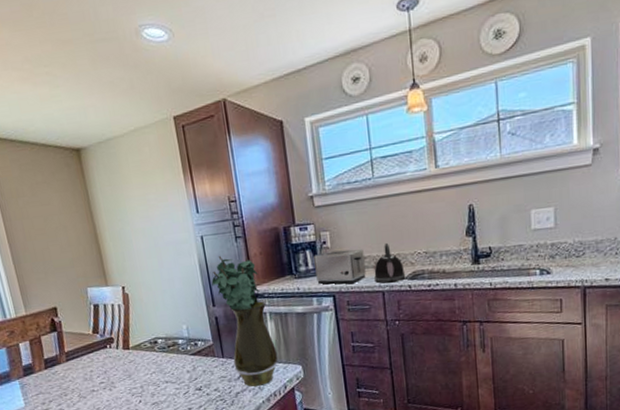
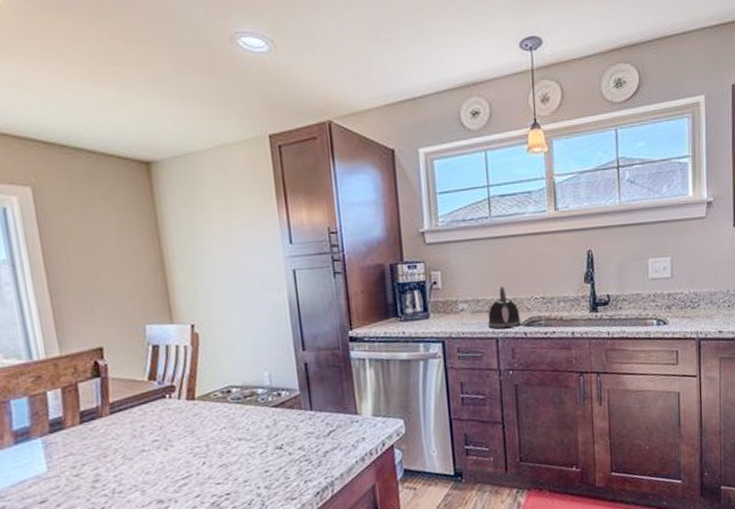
vase: present [211,255,278,387] -> none [302,292,377,444]
toaster: present [314,248,366,285] -> none [422,291,479,330]

